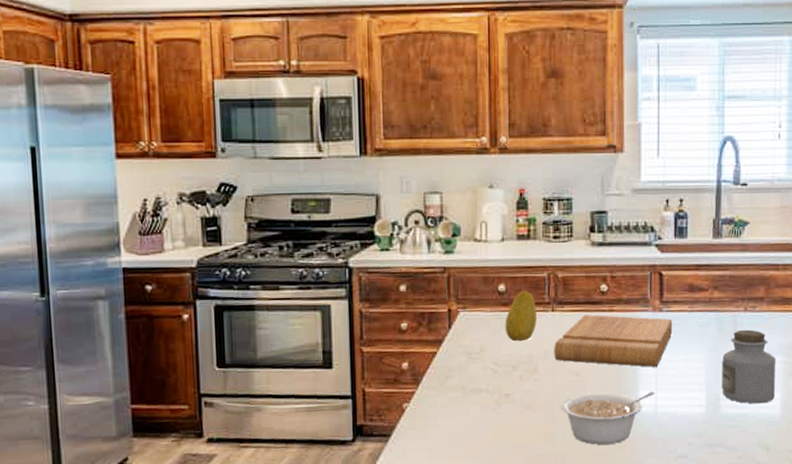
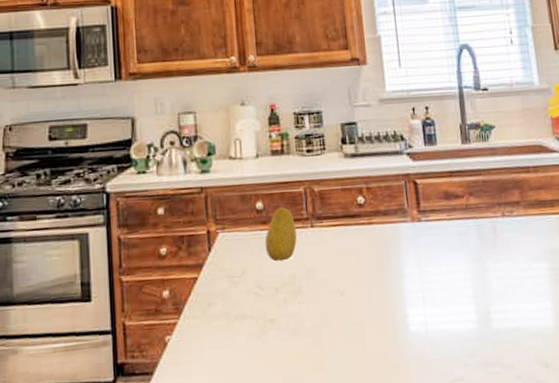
cutting board: present [554,315,673,367] -> none [316,228,434,282]
legume: present [560,391,655,445] -> none [327,308,423,371]
jar: present [722,329,777,404] -> none [486,235,546,316]

